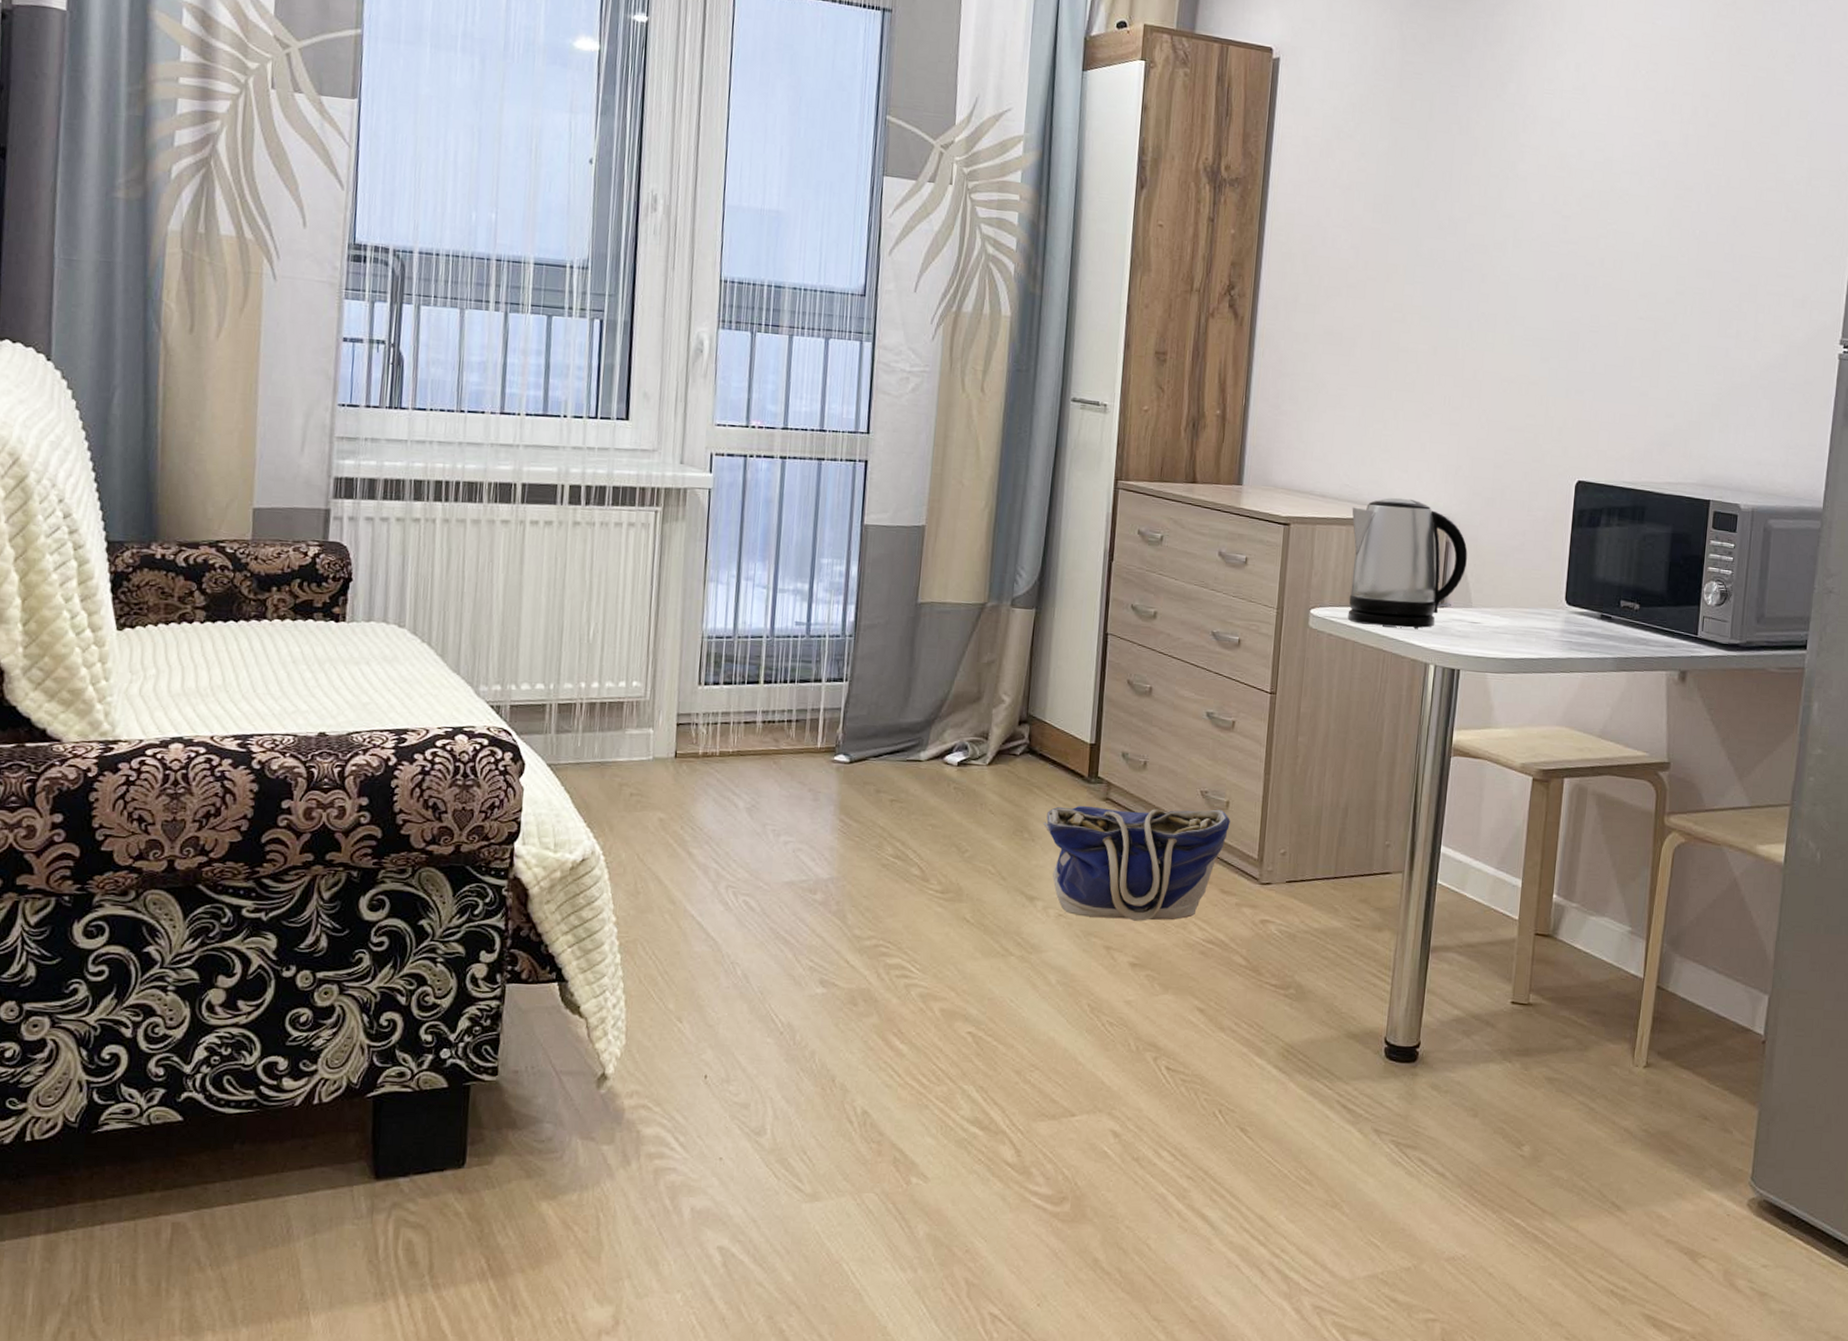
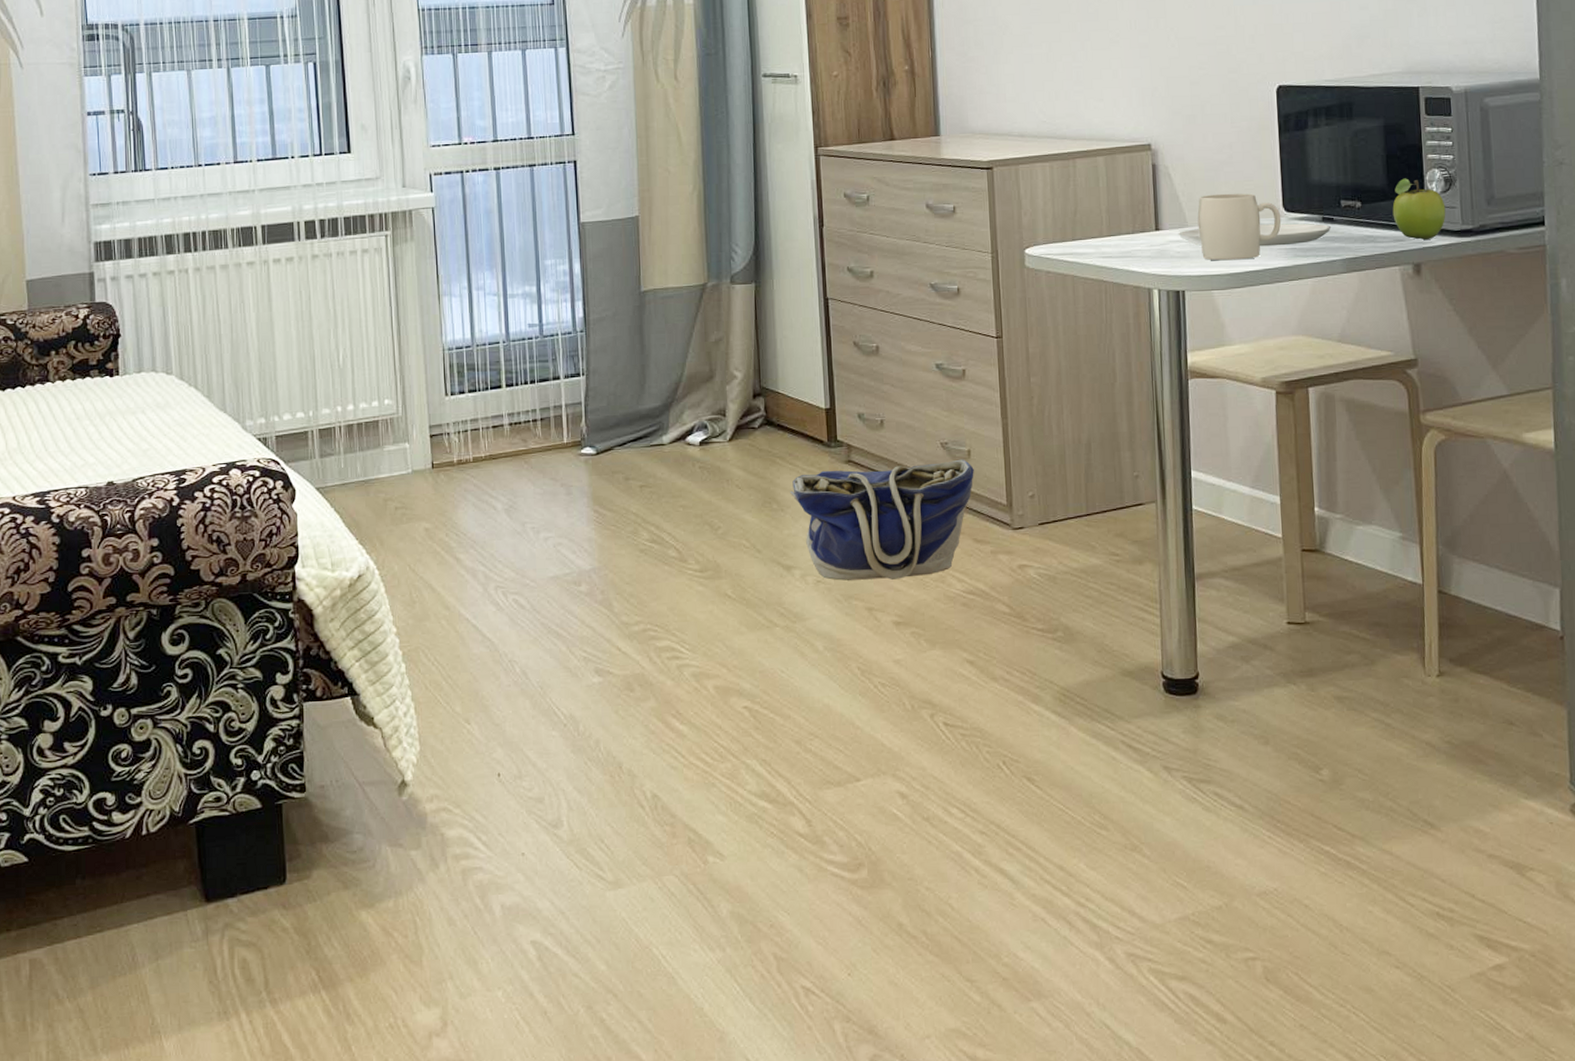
kettle: present [1347,497,1468,628] -> none [1052,126,1176,257]
plate: none [1461,610,1608,638] -> present [1178,223,1332,247]
mug: none [1481,578,1562,647] -> present [1197,193,1282,261]
fruit: none [1667,587,1718,649] -> present [1392,178,1446,240]

